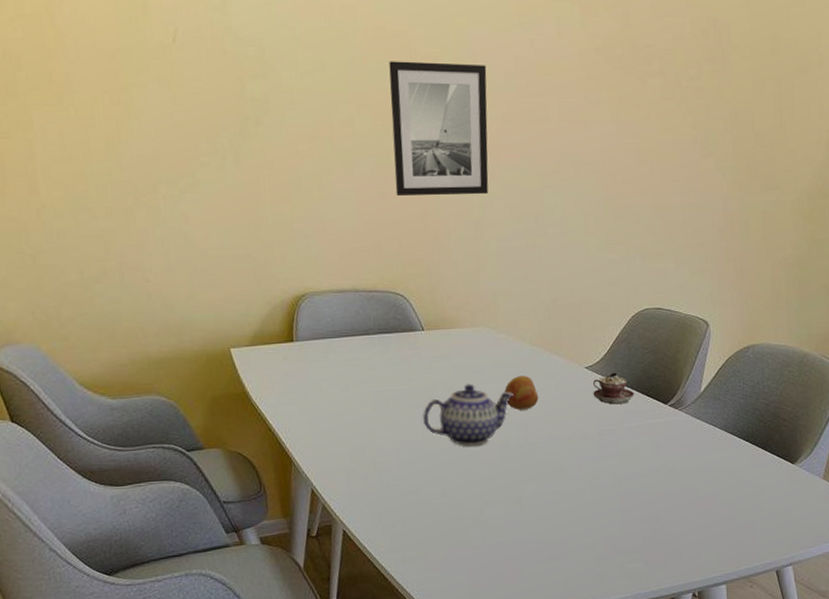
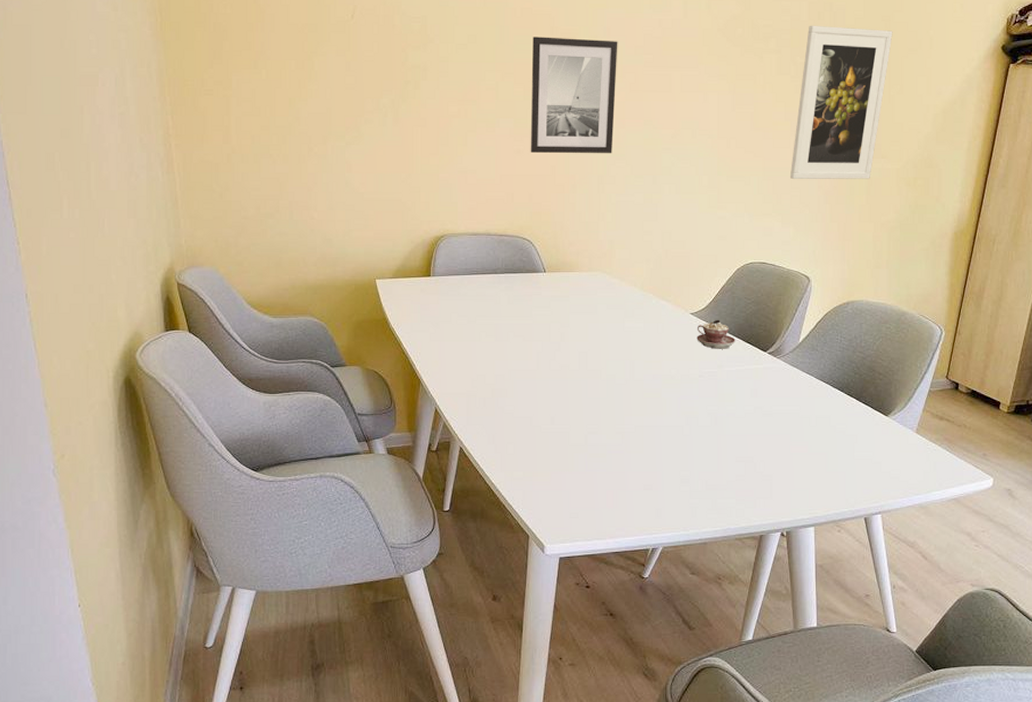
teapot: present [422,384,514,446] -> none [538,322,623,379]
fruit: present [504,375,539,410] -> none [615,318,646,349]
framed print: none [681,43,781,216] -> present [789,25,893,180]

